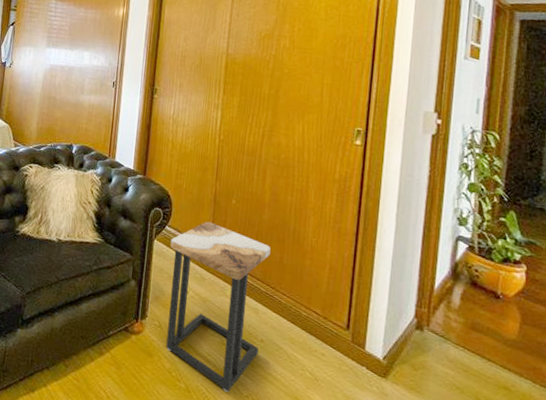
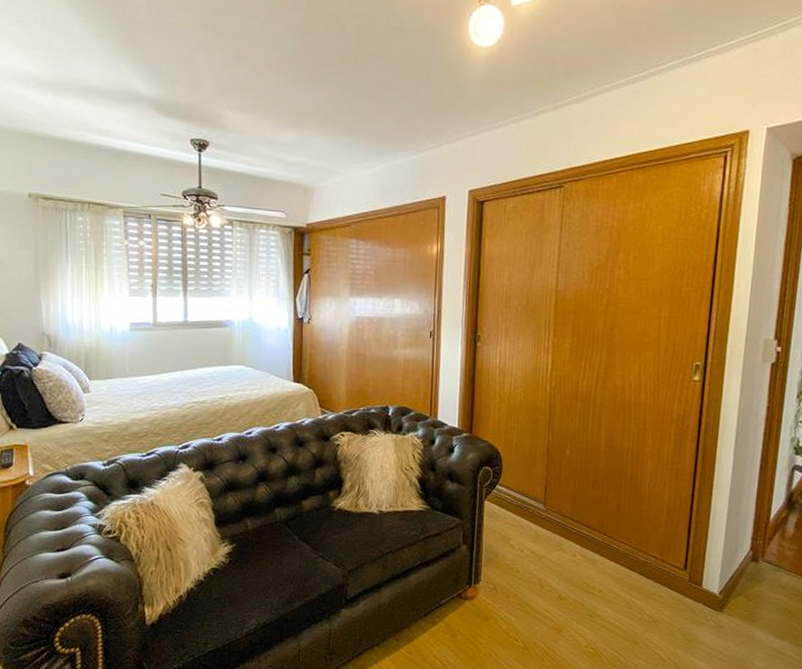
side table: present [166,221,271,392] -> none [502,476,607,645]

